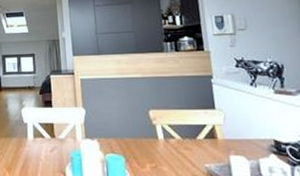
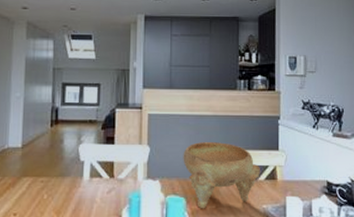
decorative bowl: none [117,103,199,168] -> present [183,142,260,209]

